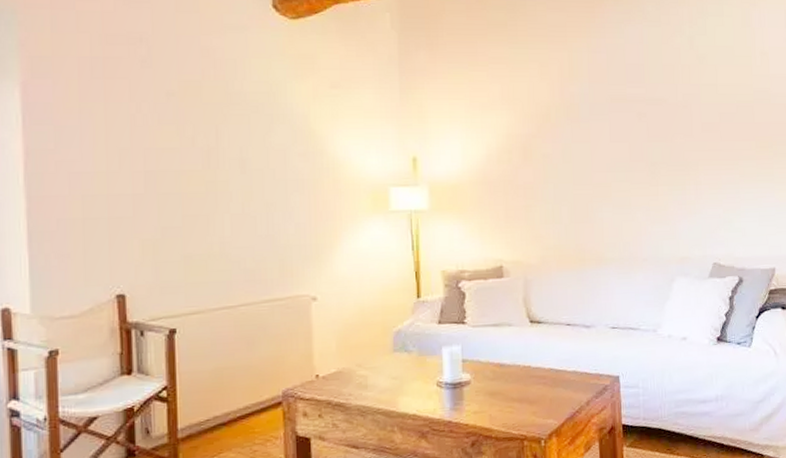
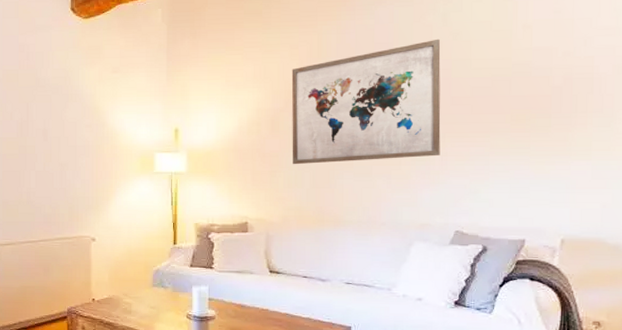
wall art: none [542,62,695,198] -> present [291,38,441,165]

